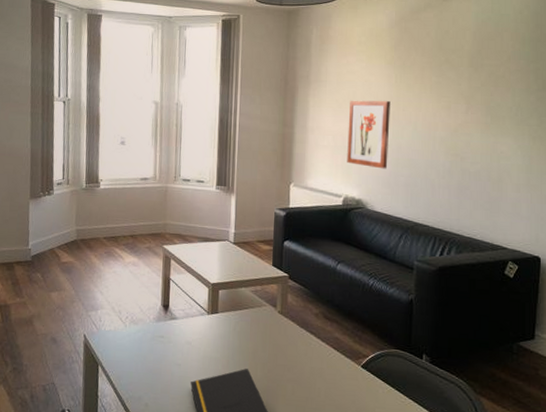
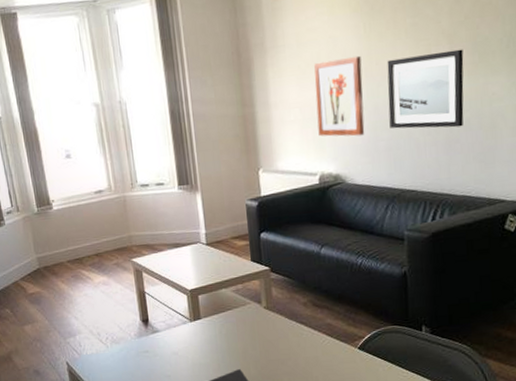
wall art: none [410,108,478,176] -> present [387,49,464,129]

